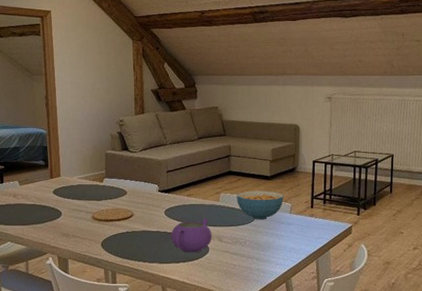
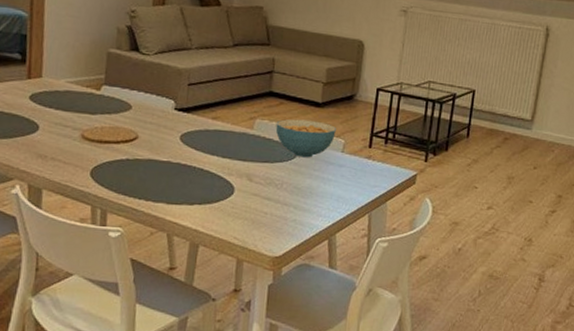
teapot: present [171,218,212,253] -> none [185,149,240,193]

